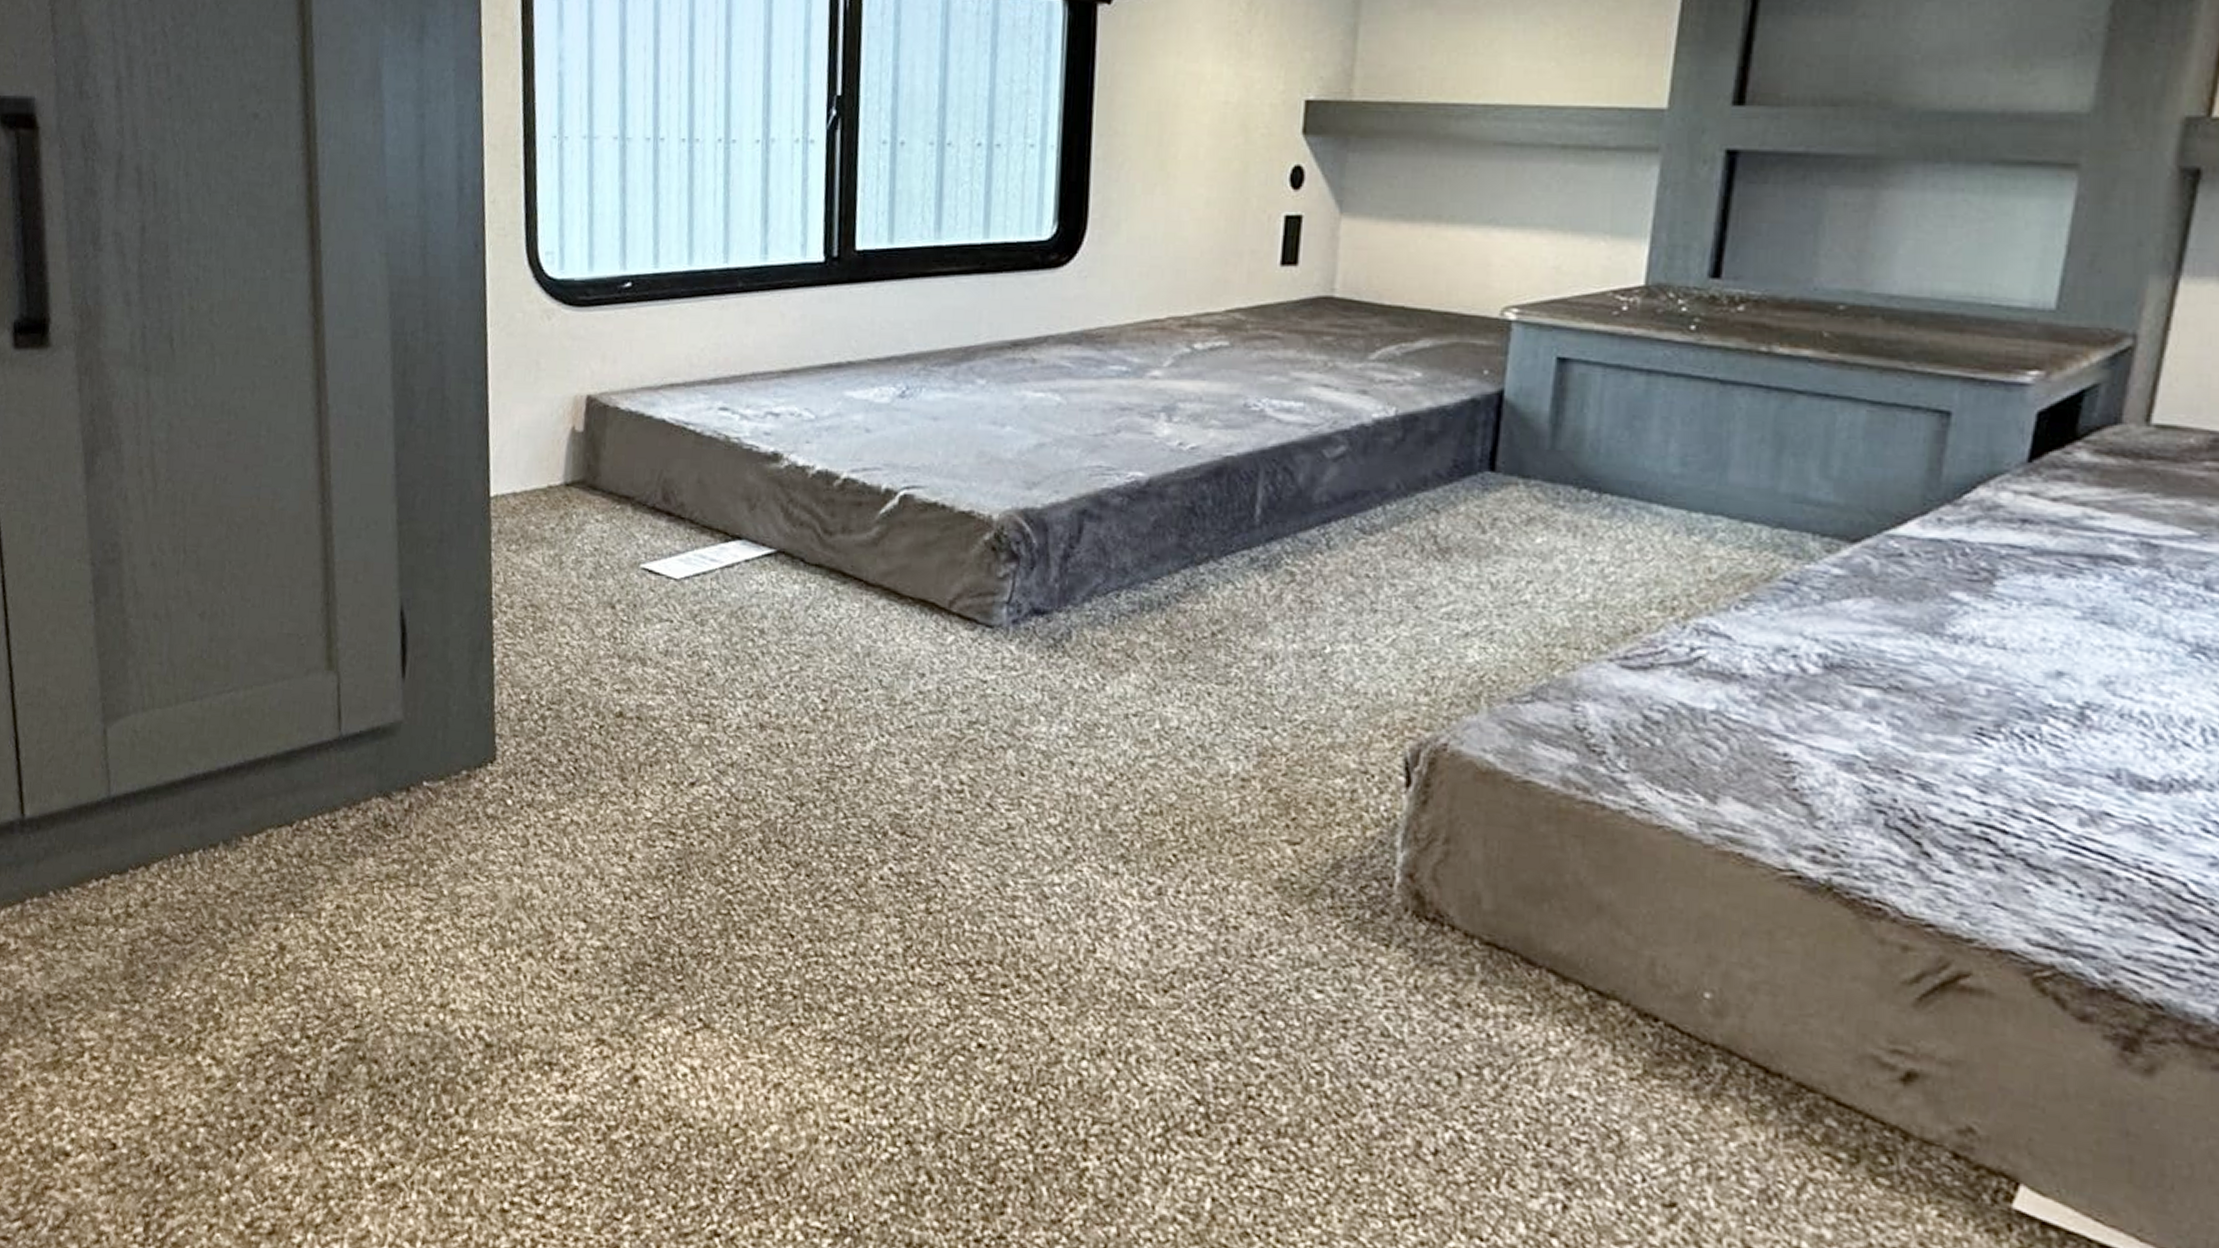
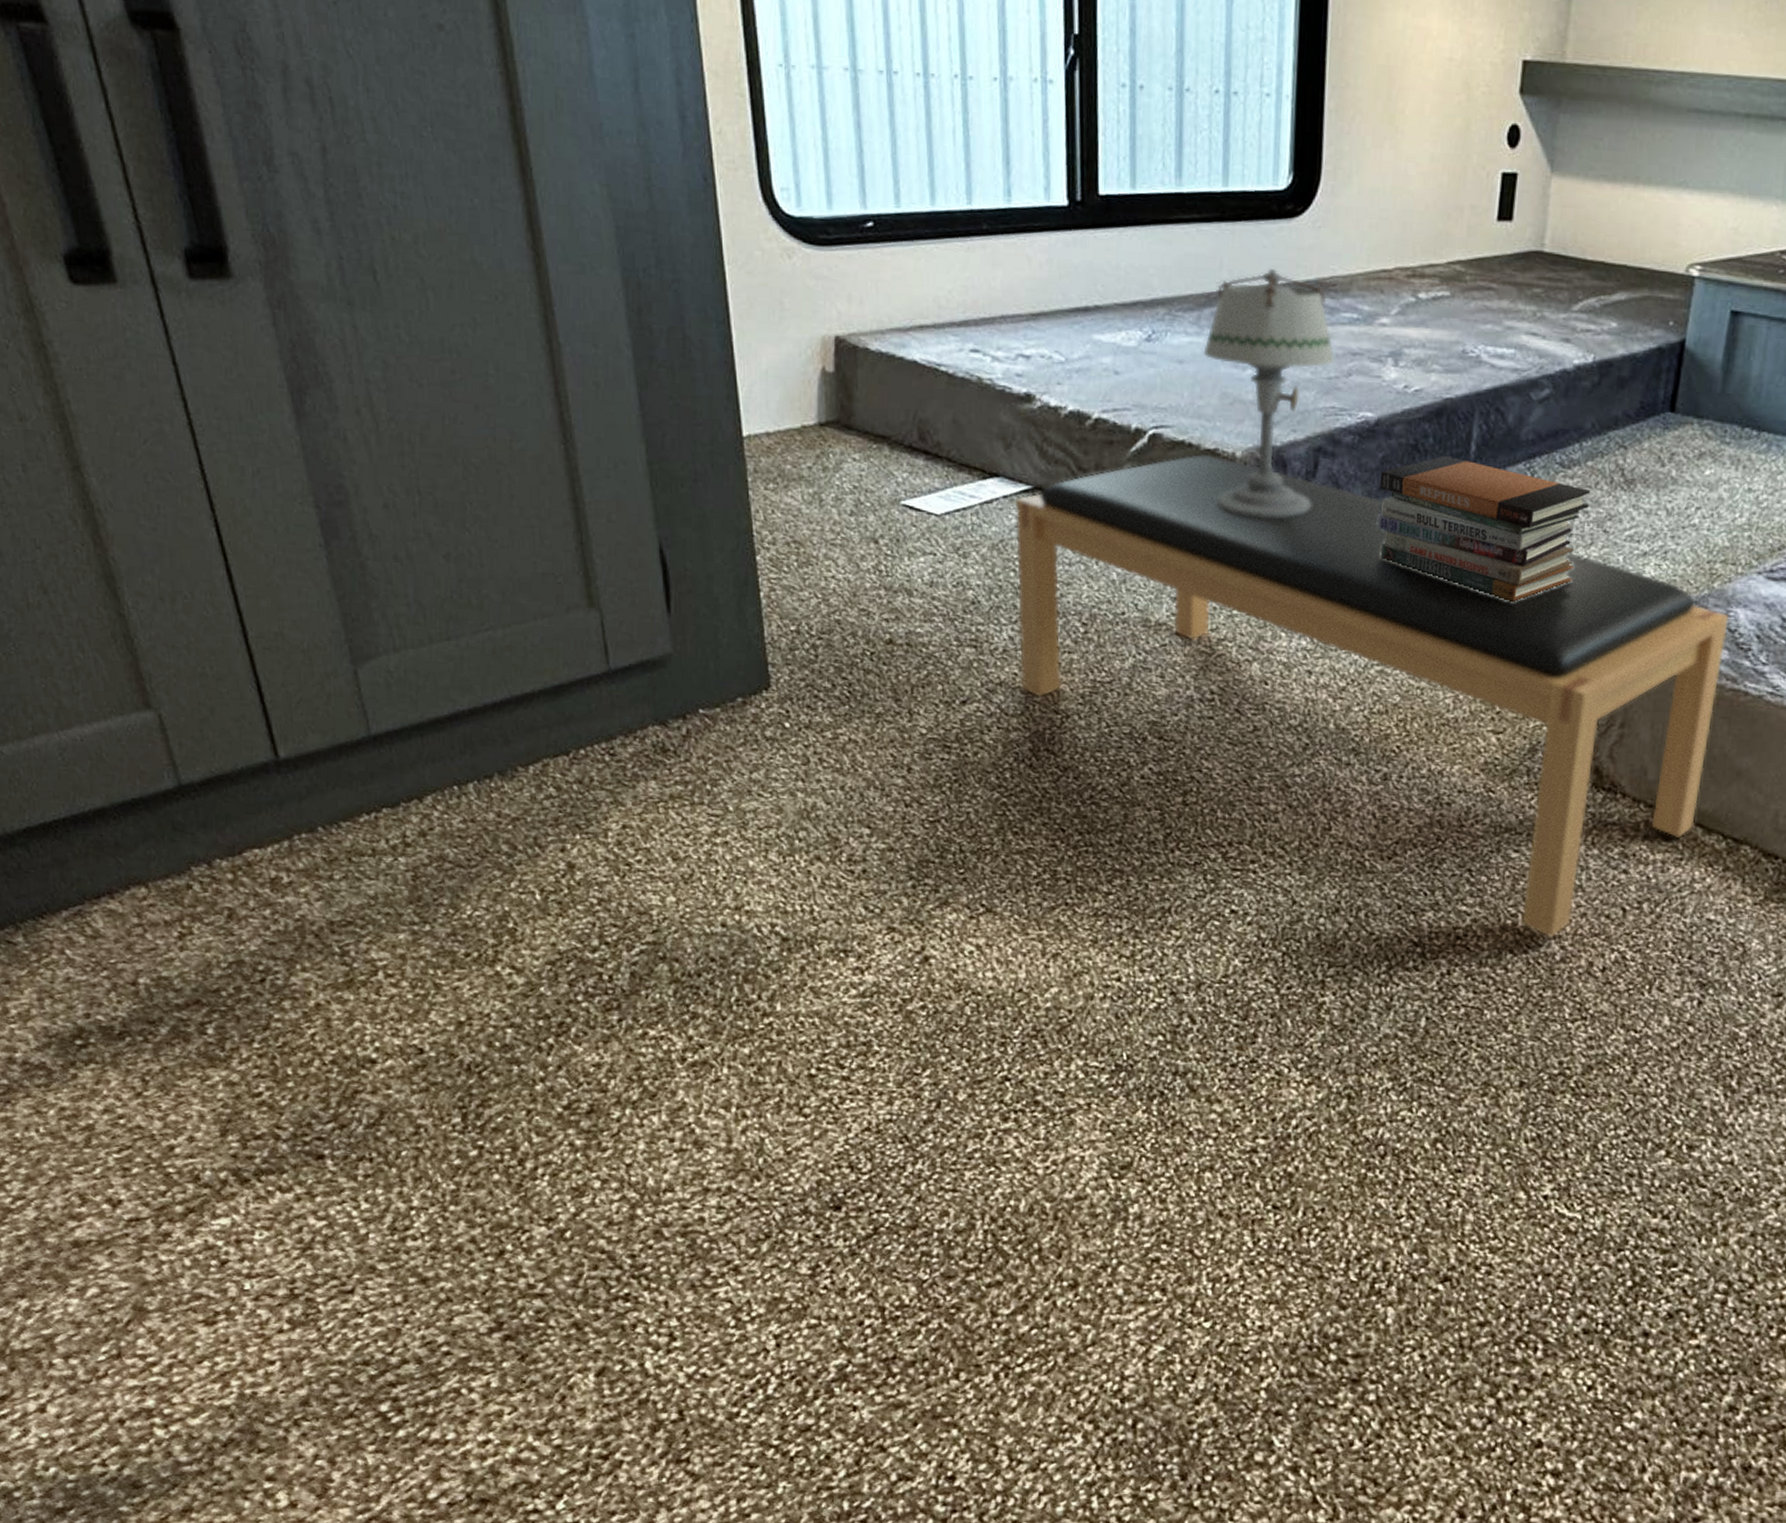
bench: none [753,516,1577,1106] -> present [1015,453,1730,938]
table lamp: none [959,321,1103,588] -> present [1203,269,1336,518]
book stack: none [1149,519,1398,688] -> present [1377,455,1591,602]

